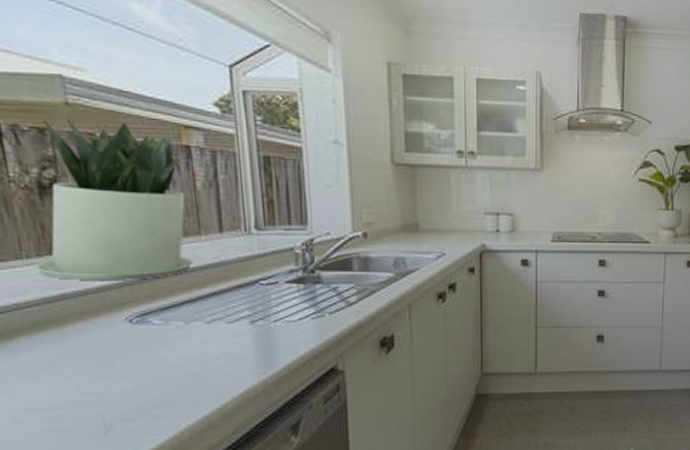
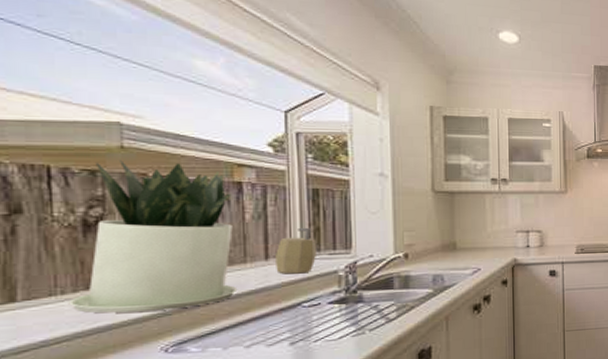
soap dispenser: none [229,198,271,249] -> present [275,227,316,274]

